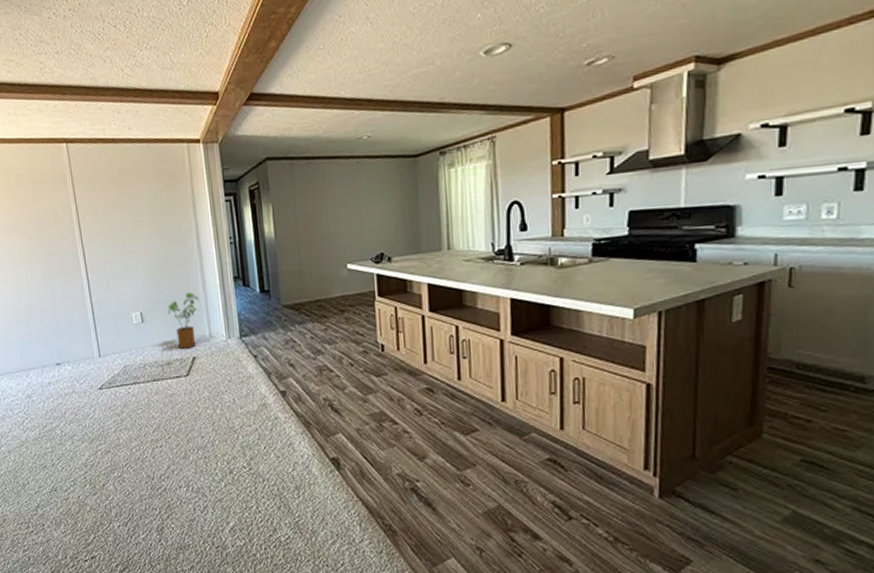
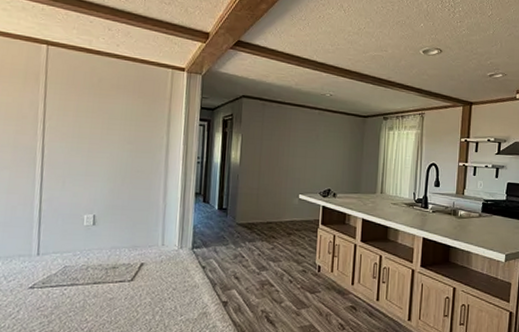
house plant: present [167,292,199,350] -> none [123,201,158,255]

